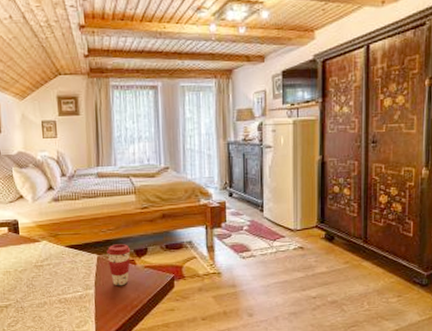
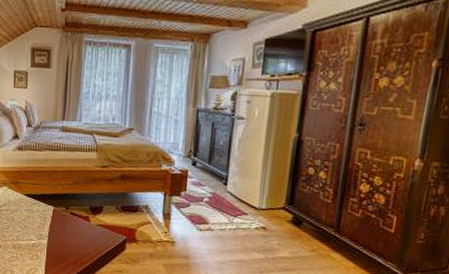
coffee cup: present [107,244,131,286] -> none [63,199,87,241]

